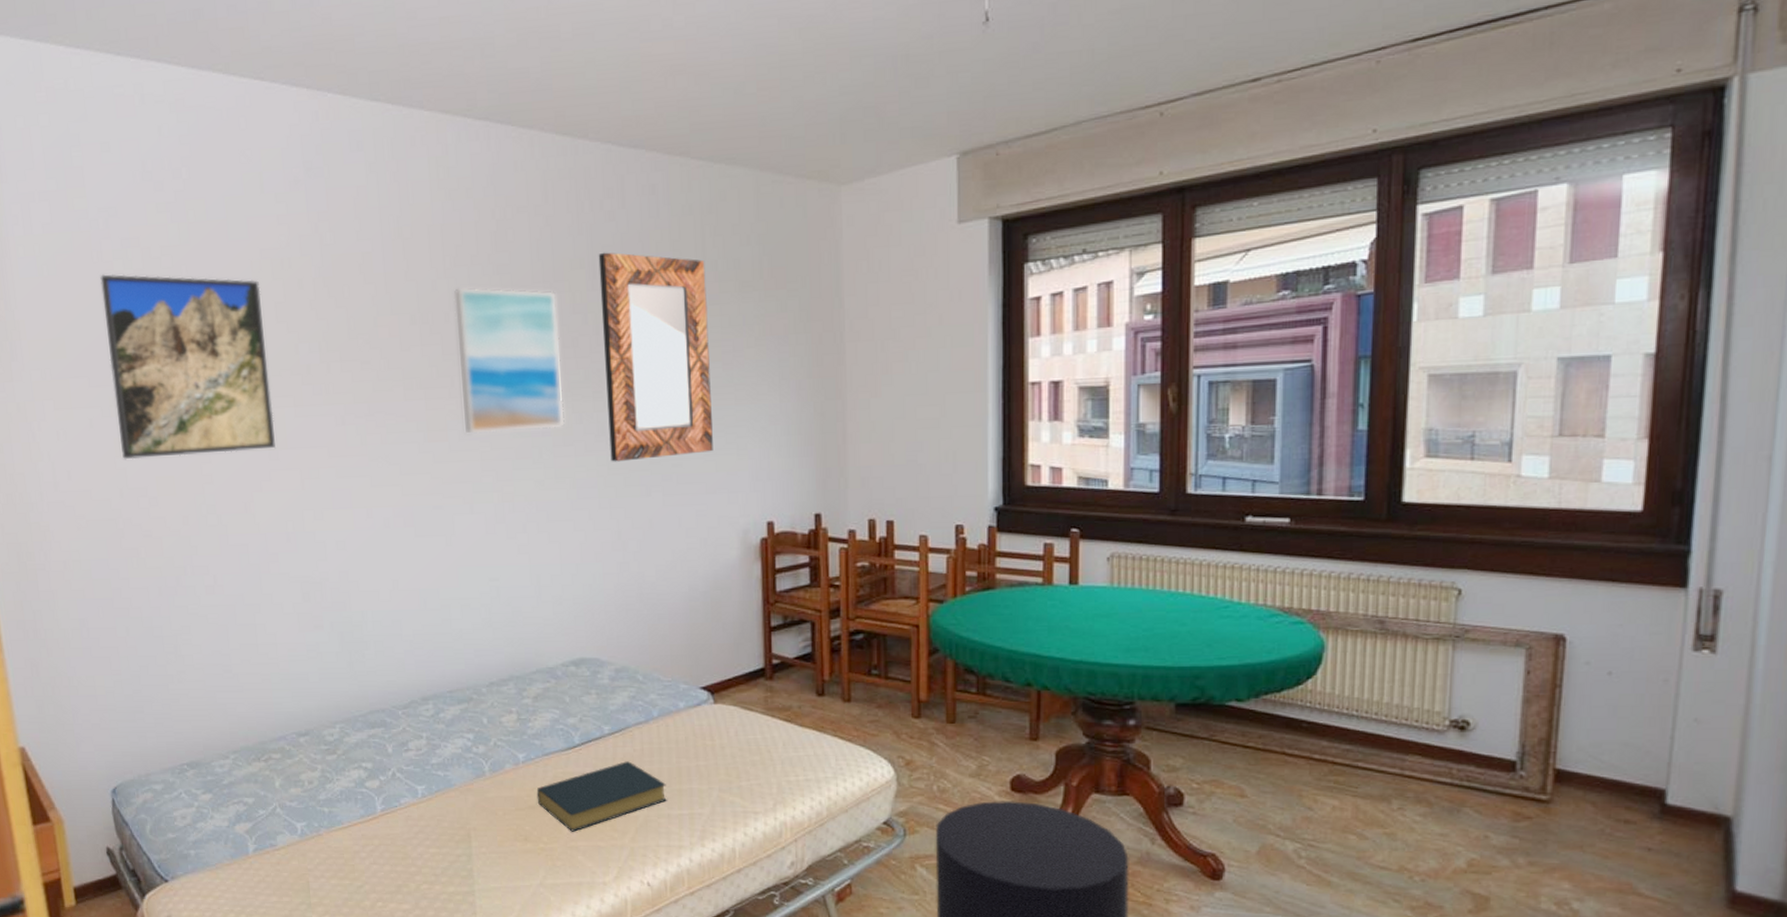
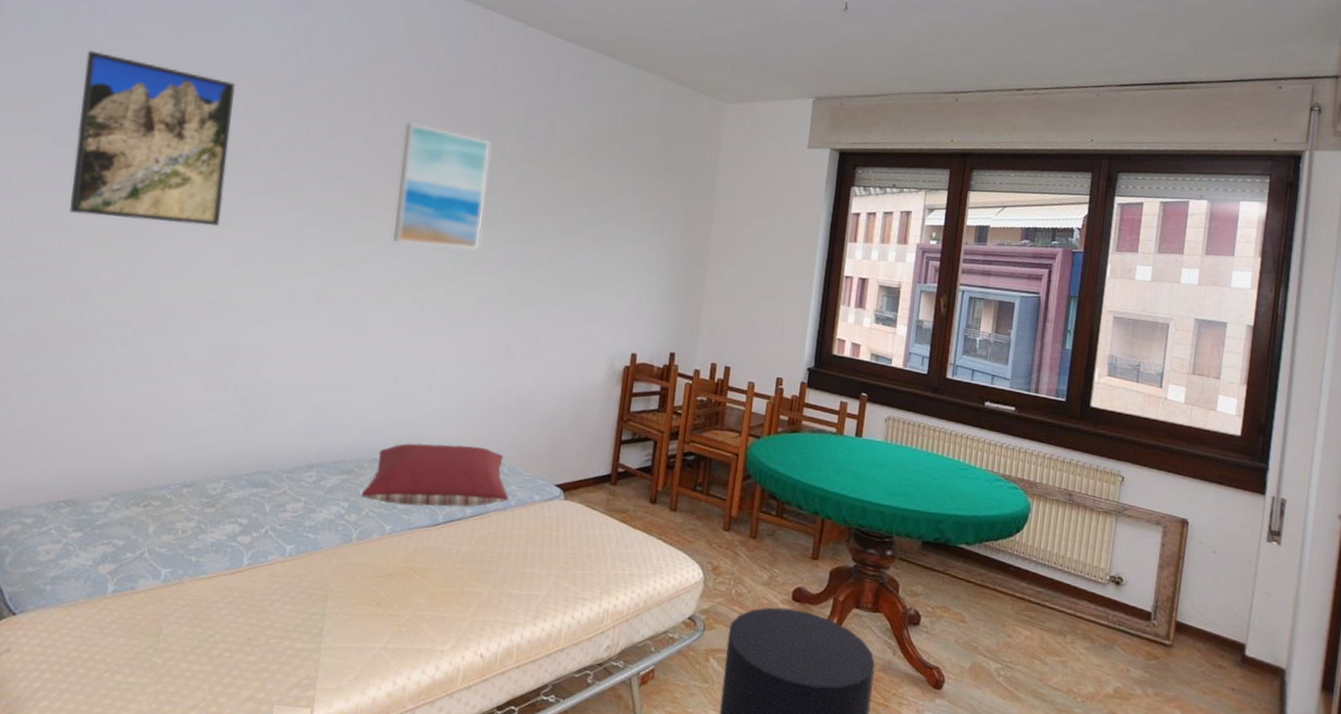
pillow: none [485,655,649,730] -> present [361,443,509,507]
hardback book: present [536,761,667,832] -> none [395,542,512,602]
home mirror: present [598,252,713,462] -> none [512,117,615,290]

